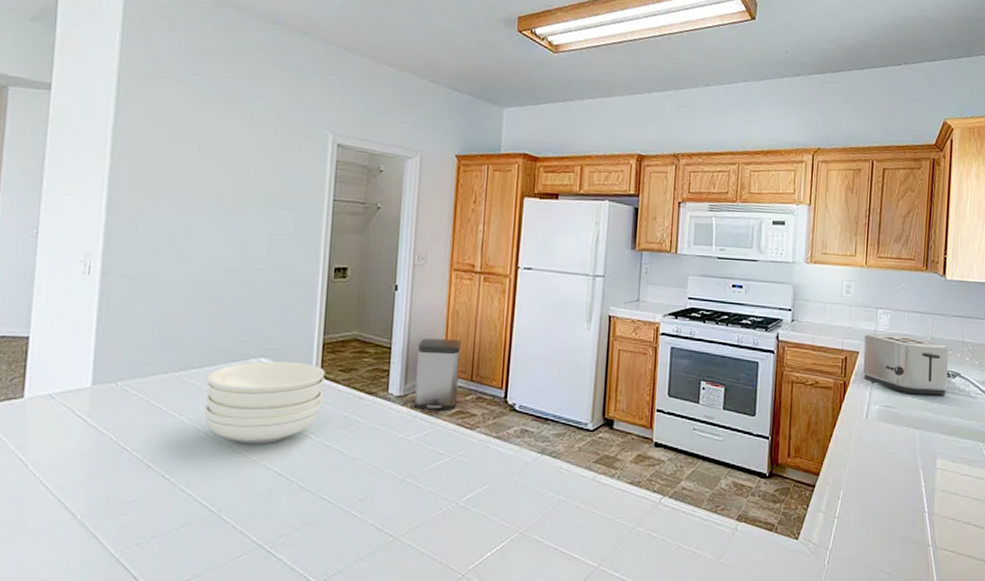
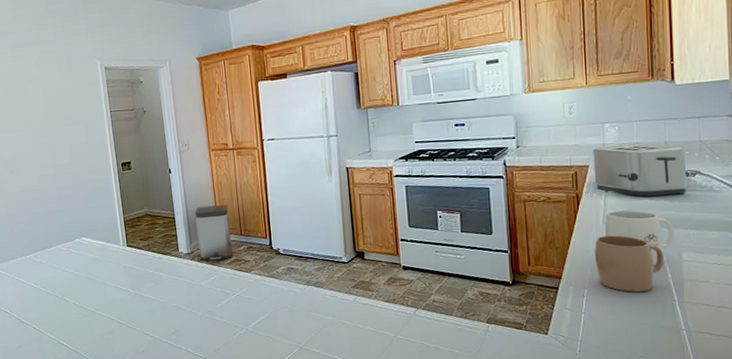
bowl: present [204,361,326,445] -> none [48,237,133,301]
mug: none [854,432,920,498] -> present [595,235,665,292]
mug: none [867,405,931,470] -> present [605,210,674,266]

